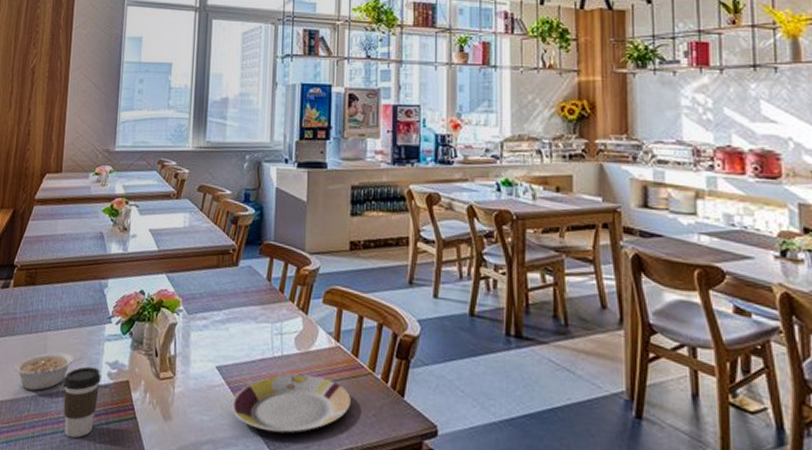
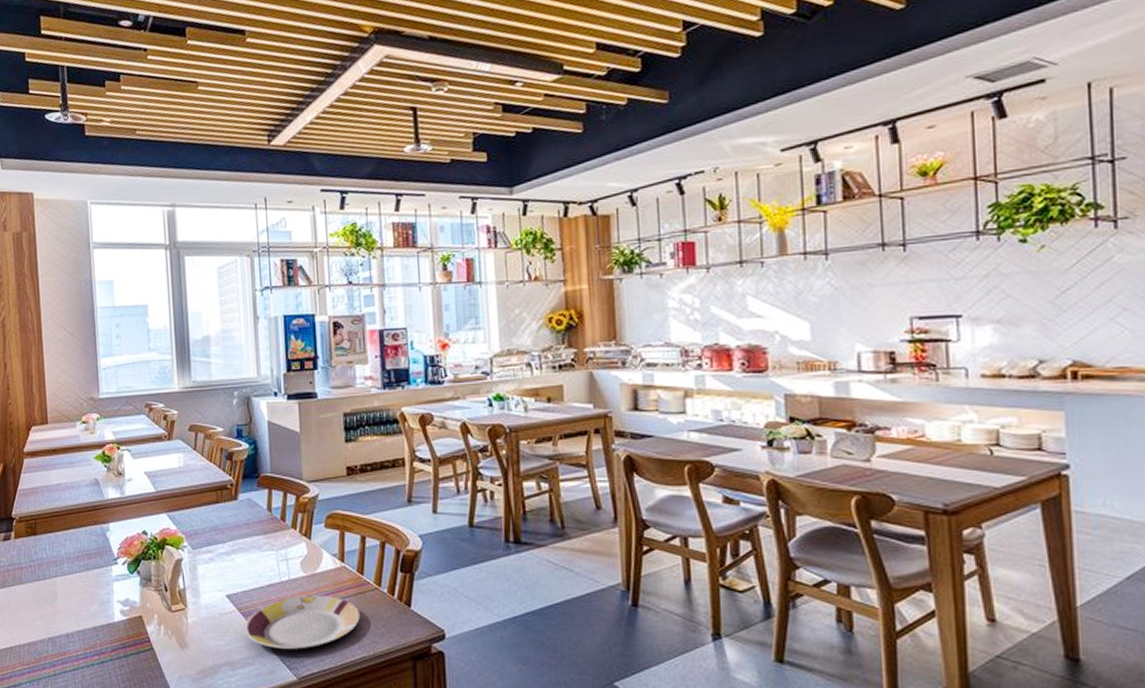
legume: present [14,352,82,391] -> none [26,596,93,633]
coffee cup: present [63,366,101,439] -> none [78,606,114,673]

